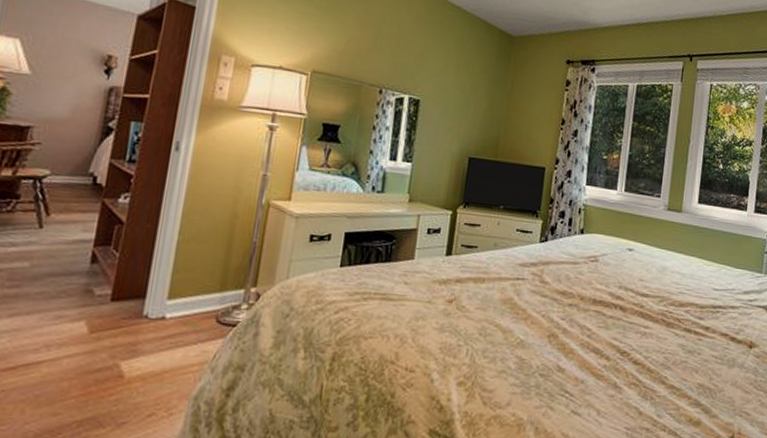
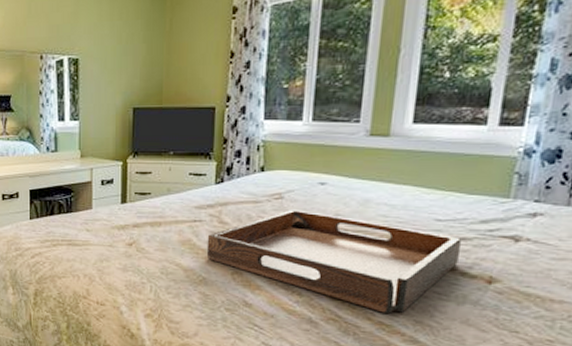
serving tray: none [526,273,731,377] -> present [206,210,461,313]

